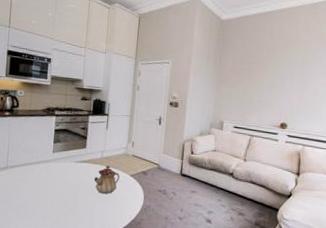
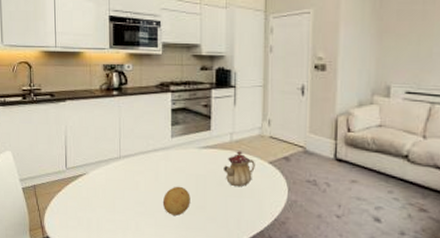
fruit: none [41,192,65,217] -> present [162,186,190,216]

